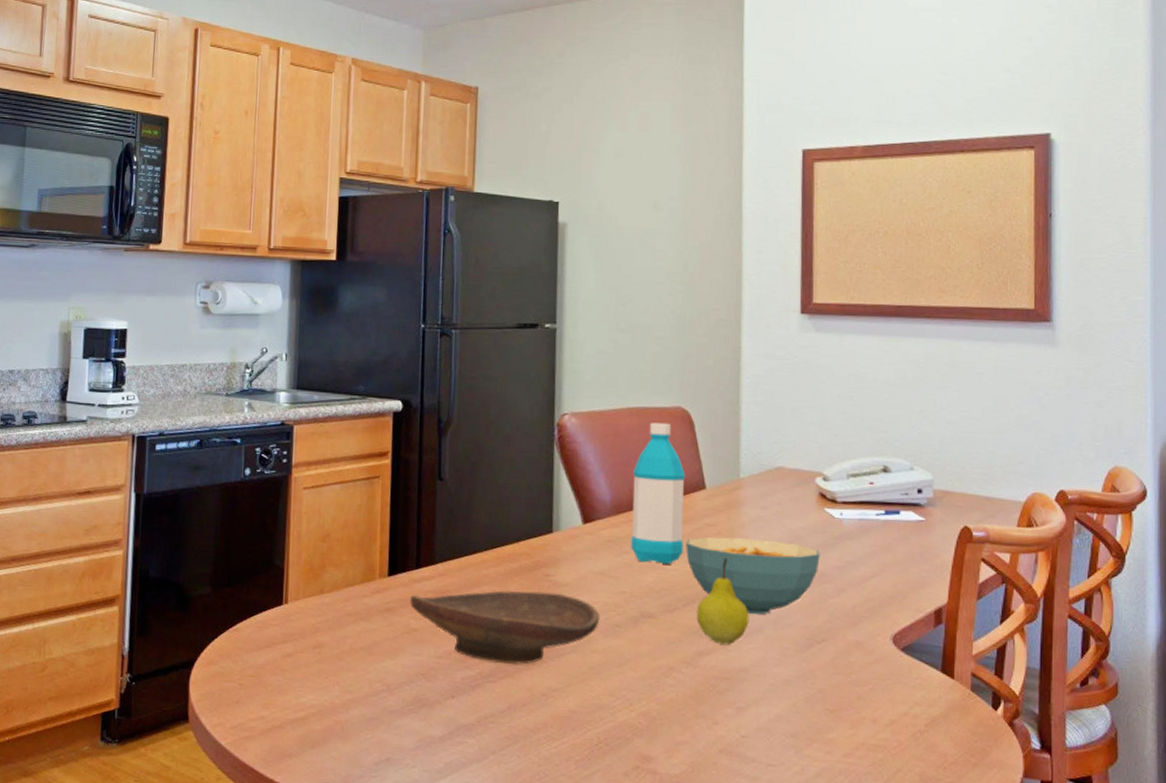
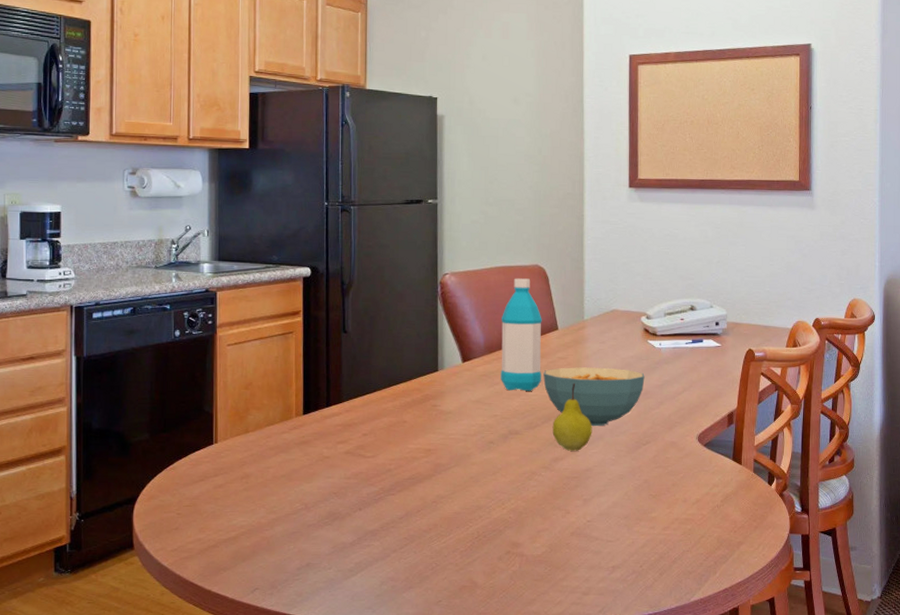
decorative bowl: present [410,590,600,665] -> none [323,419,478,480]

